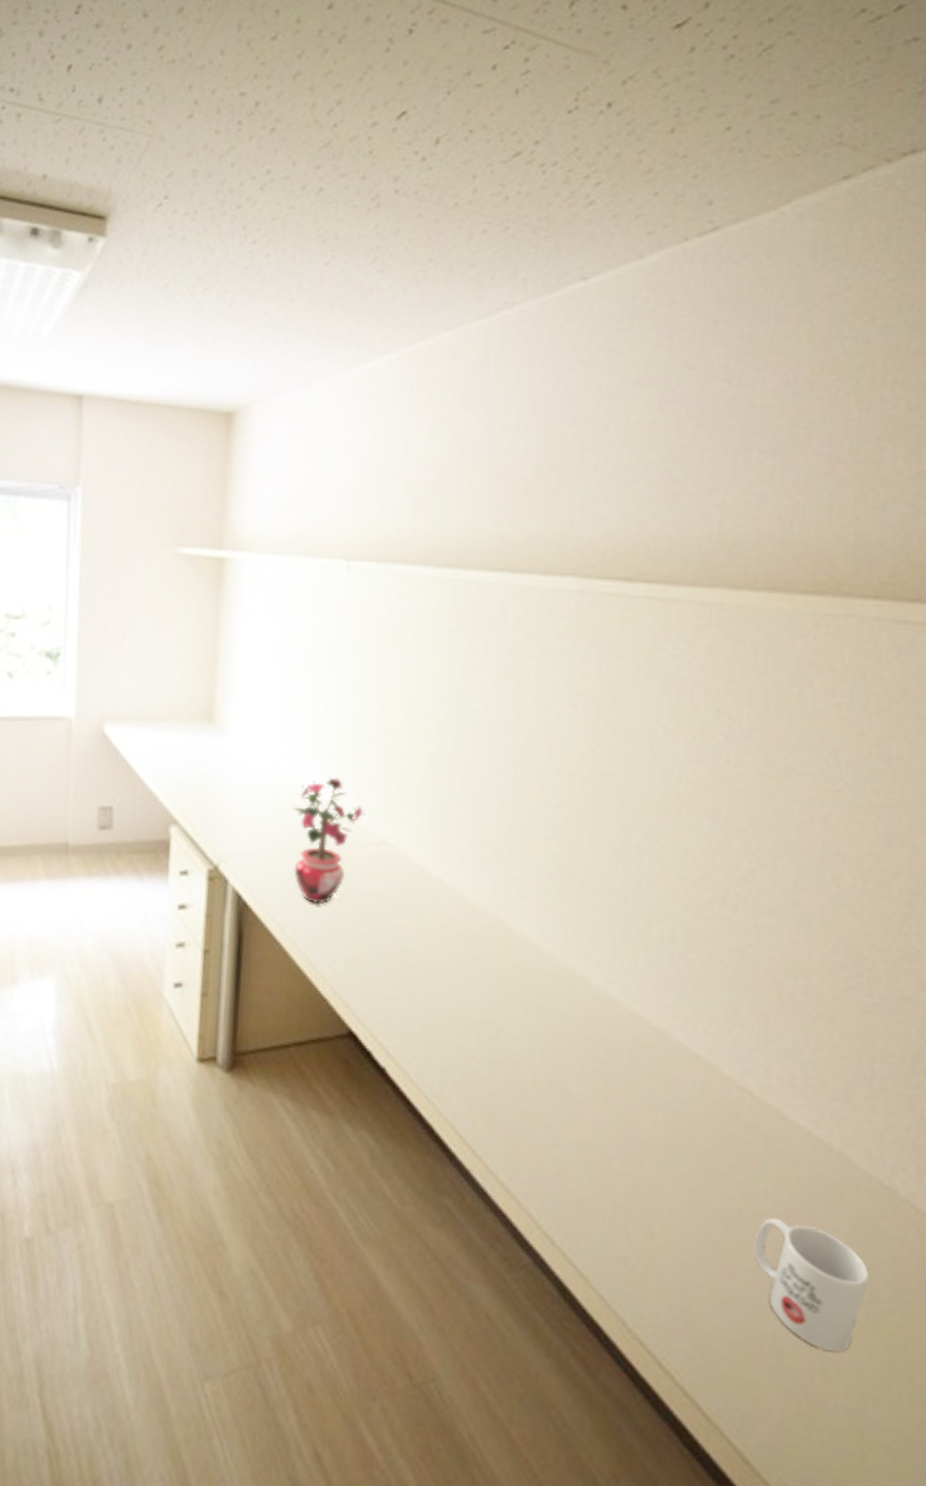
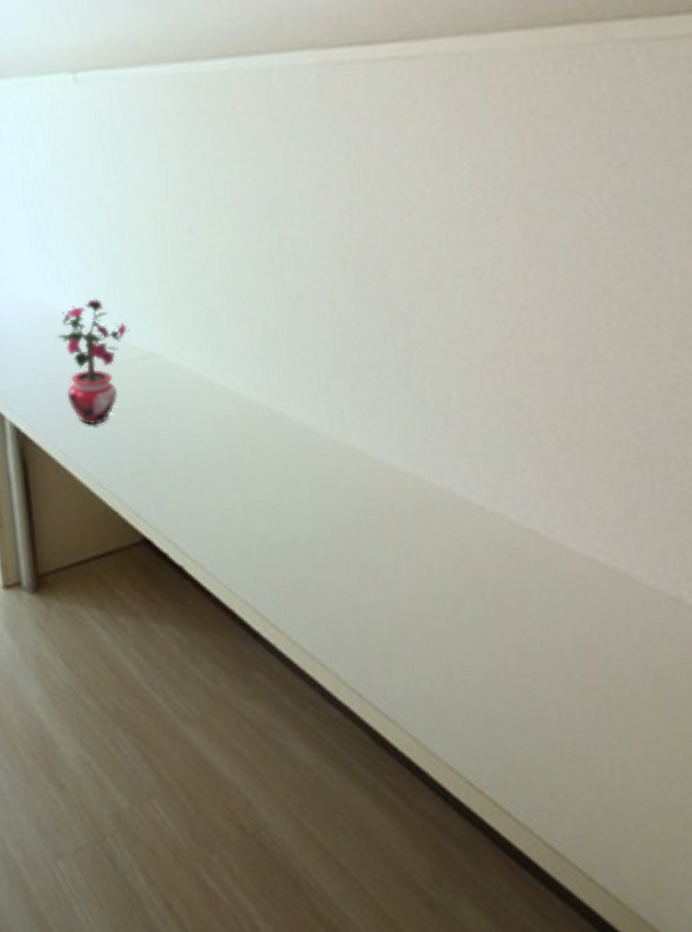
mug: present [754,1217,870,1352] -> none [549,641,661,749]

